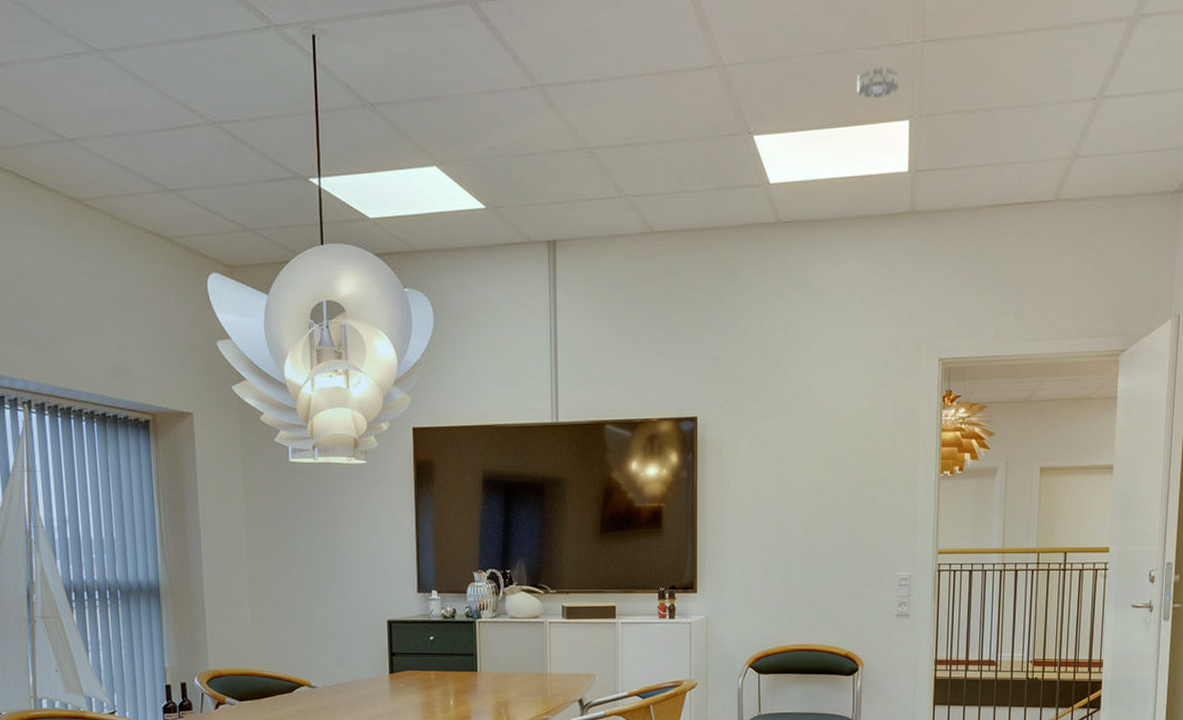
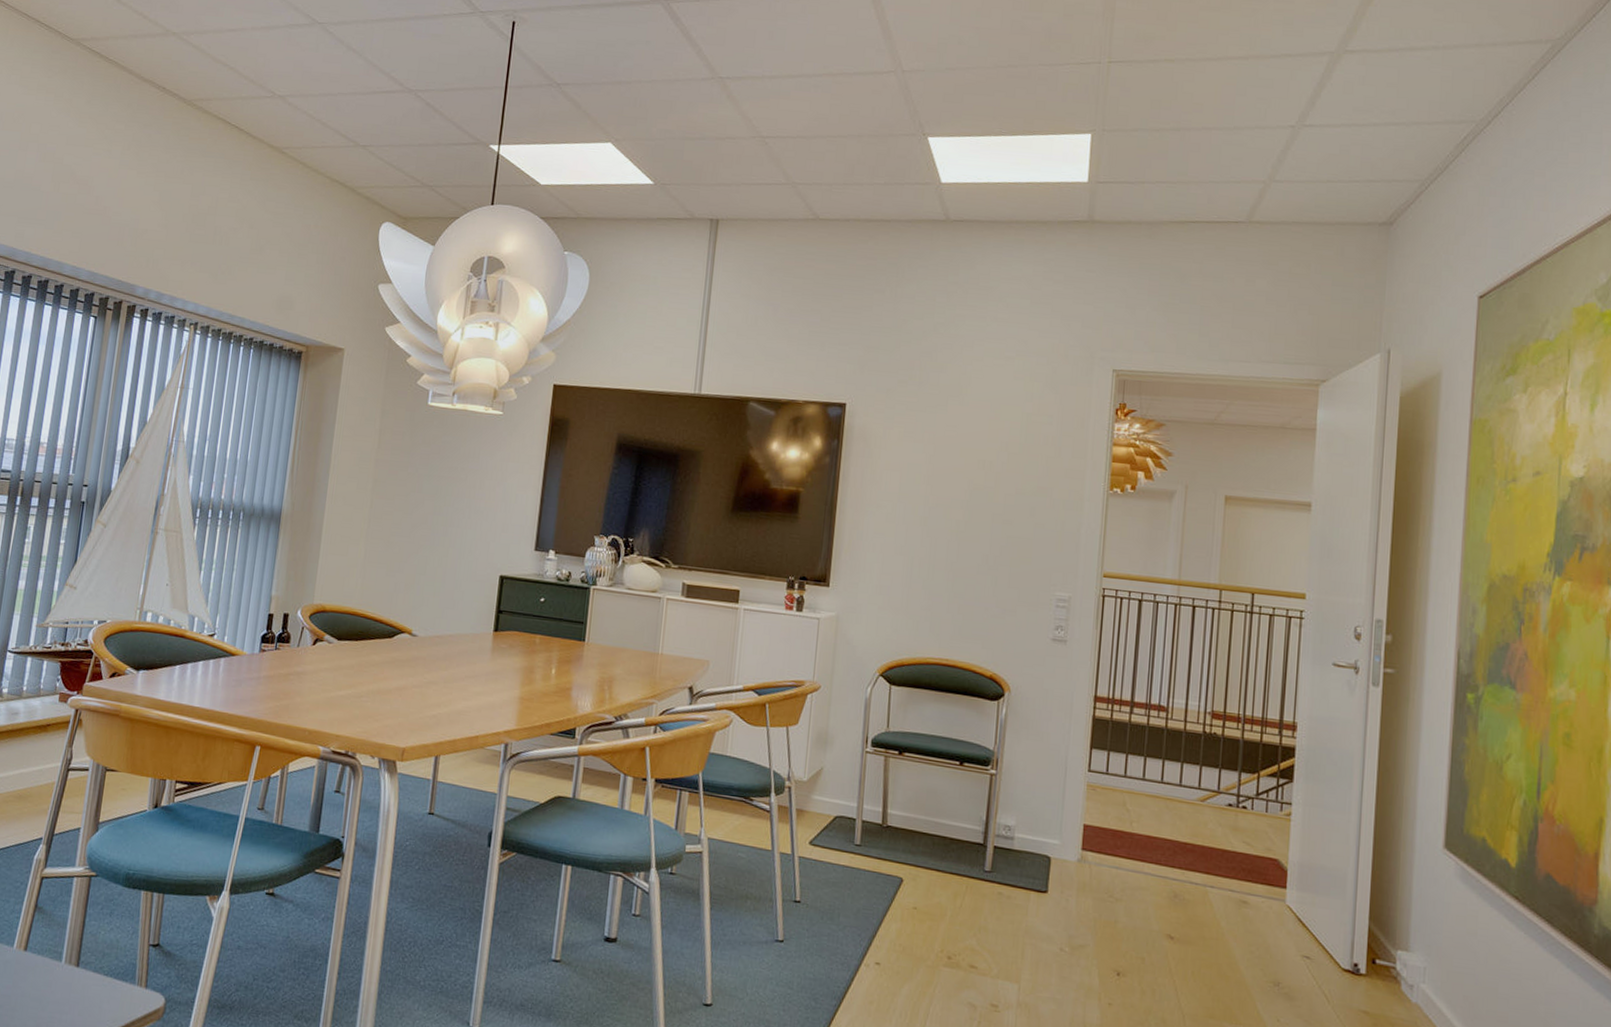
smoke detector: present [856,65,900,99] -> none [1037,81,1083,112]

